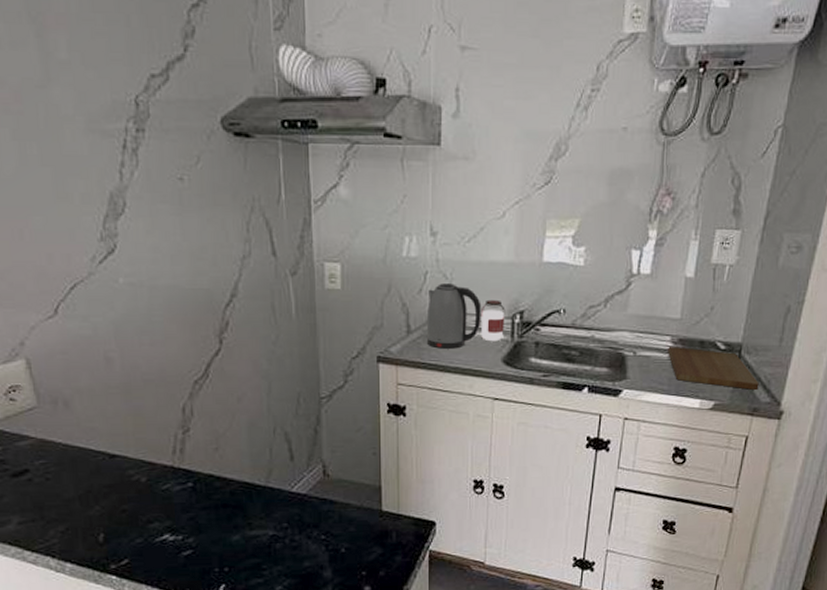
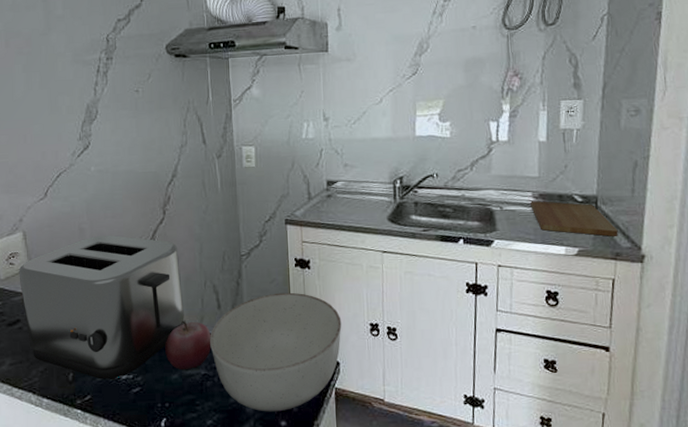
toaster: none [23,367,248,542] -> present [19,235,184,380]
fruit: none [223,472,282,531] -> present [165,319,211,370]
bowl: none [280,443,441,577] -> present [210,292,342,412]
kettle: present [426,284,482,349] -> none [323,157,368,211]
jar: present [480,299,505,342] -> none [367,168,388,204]

